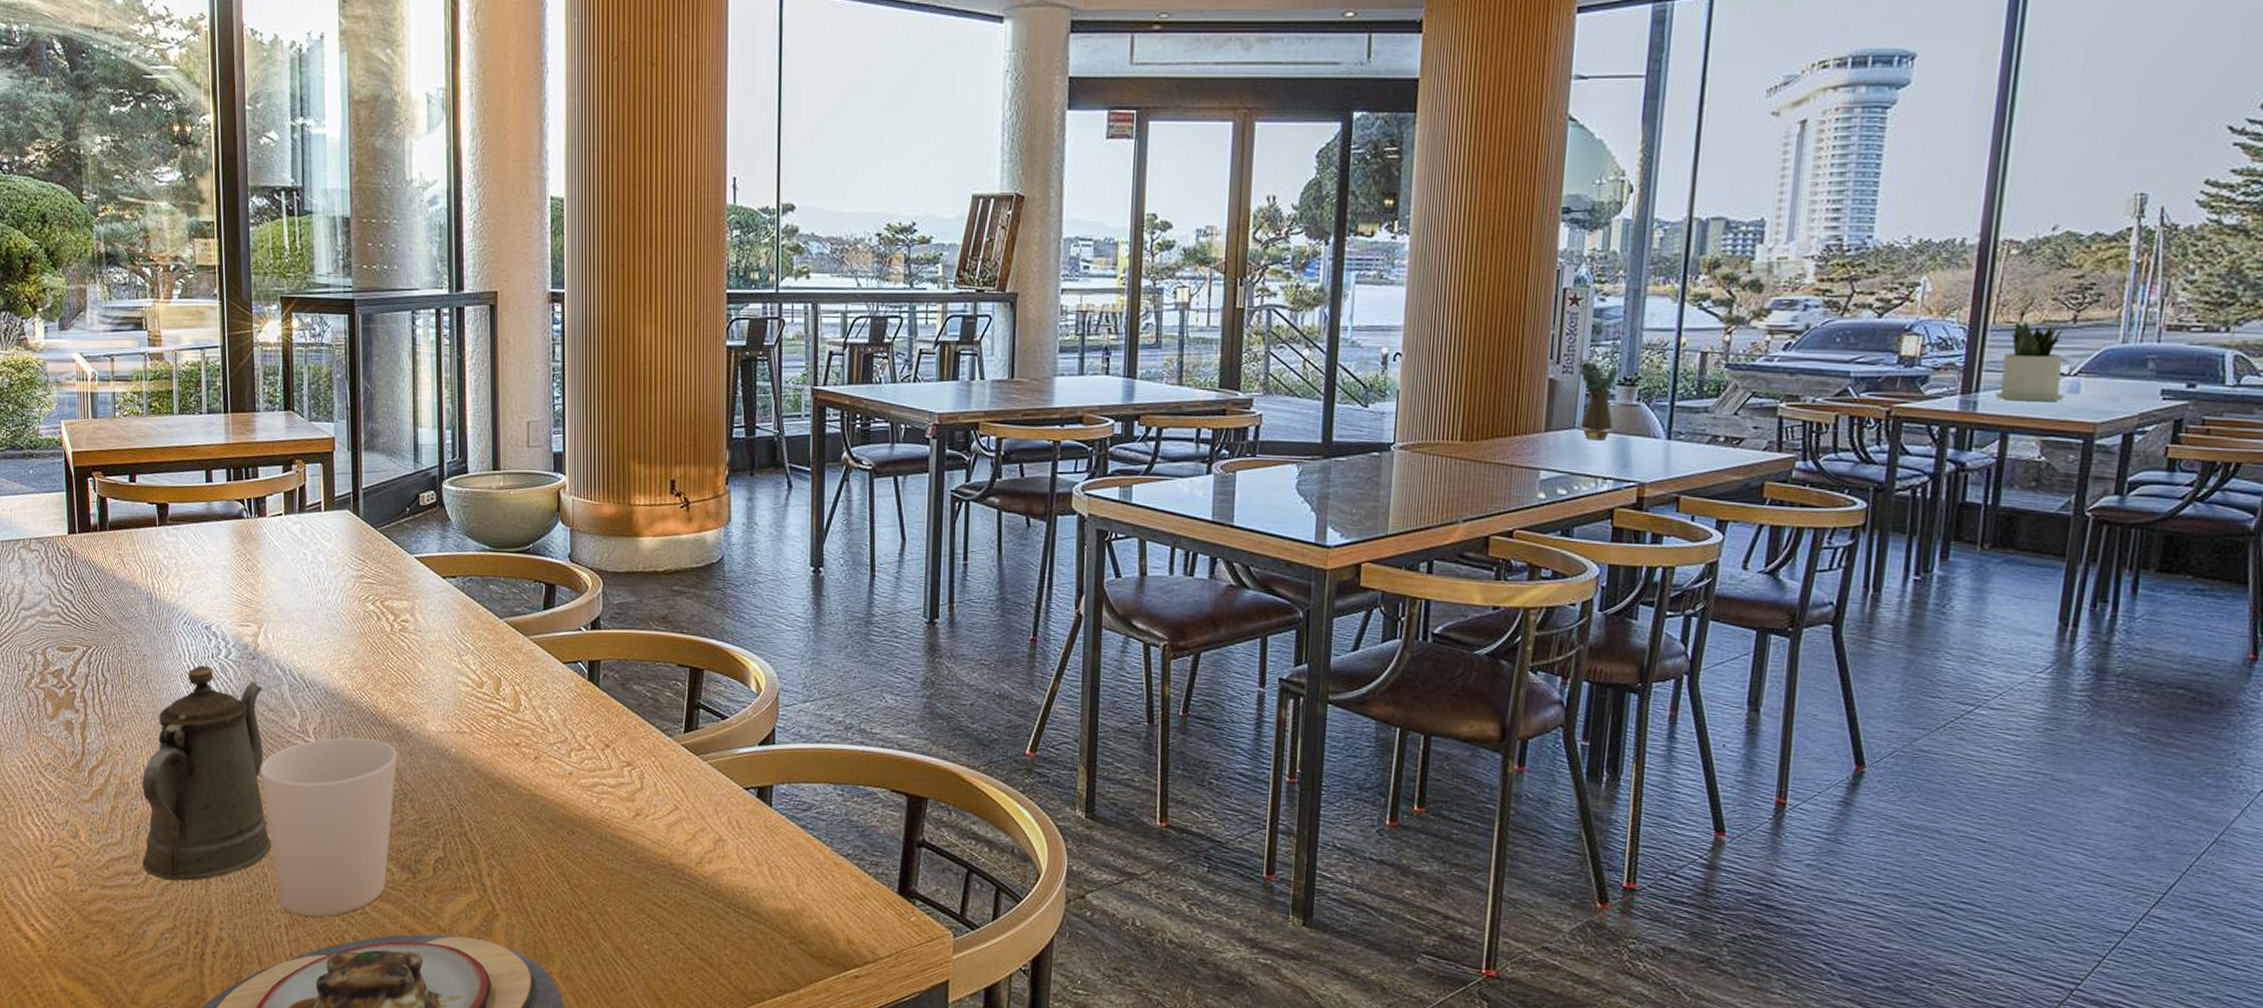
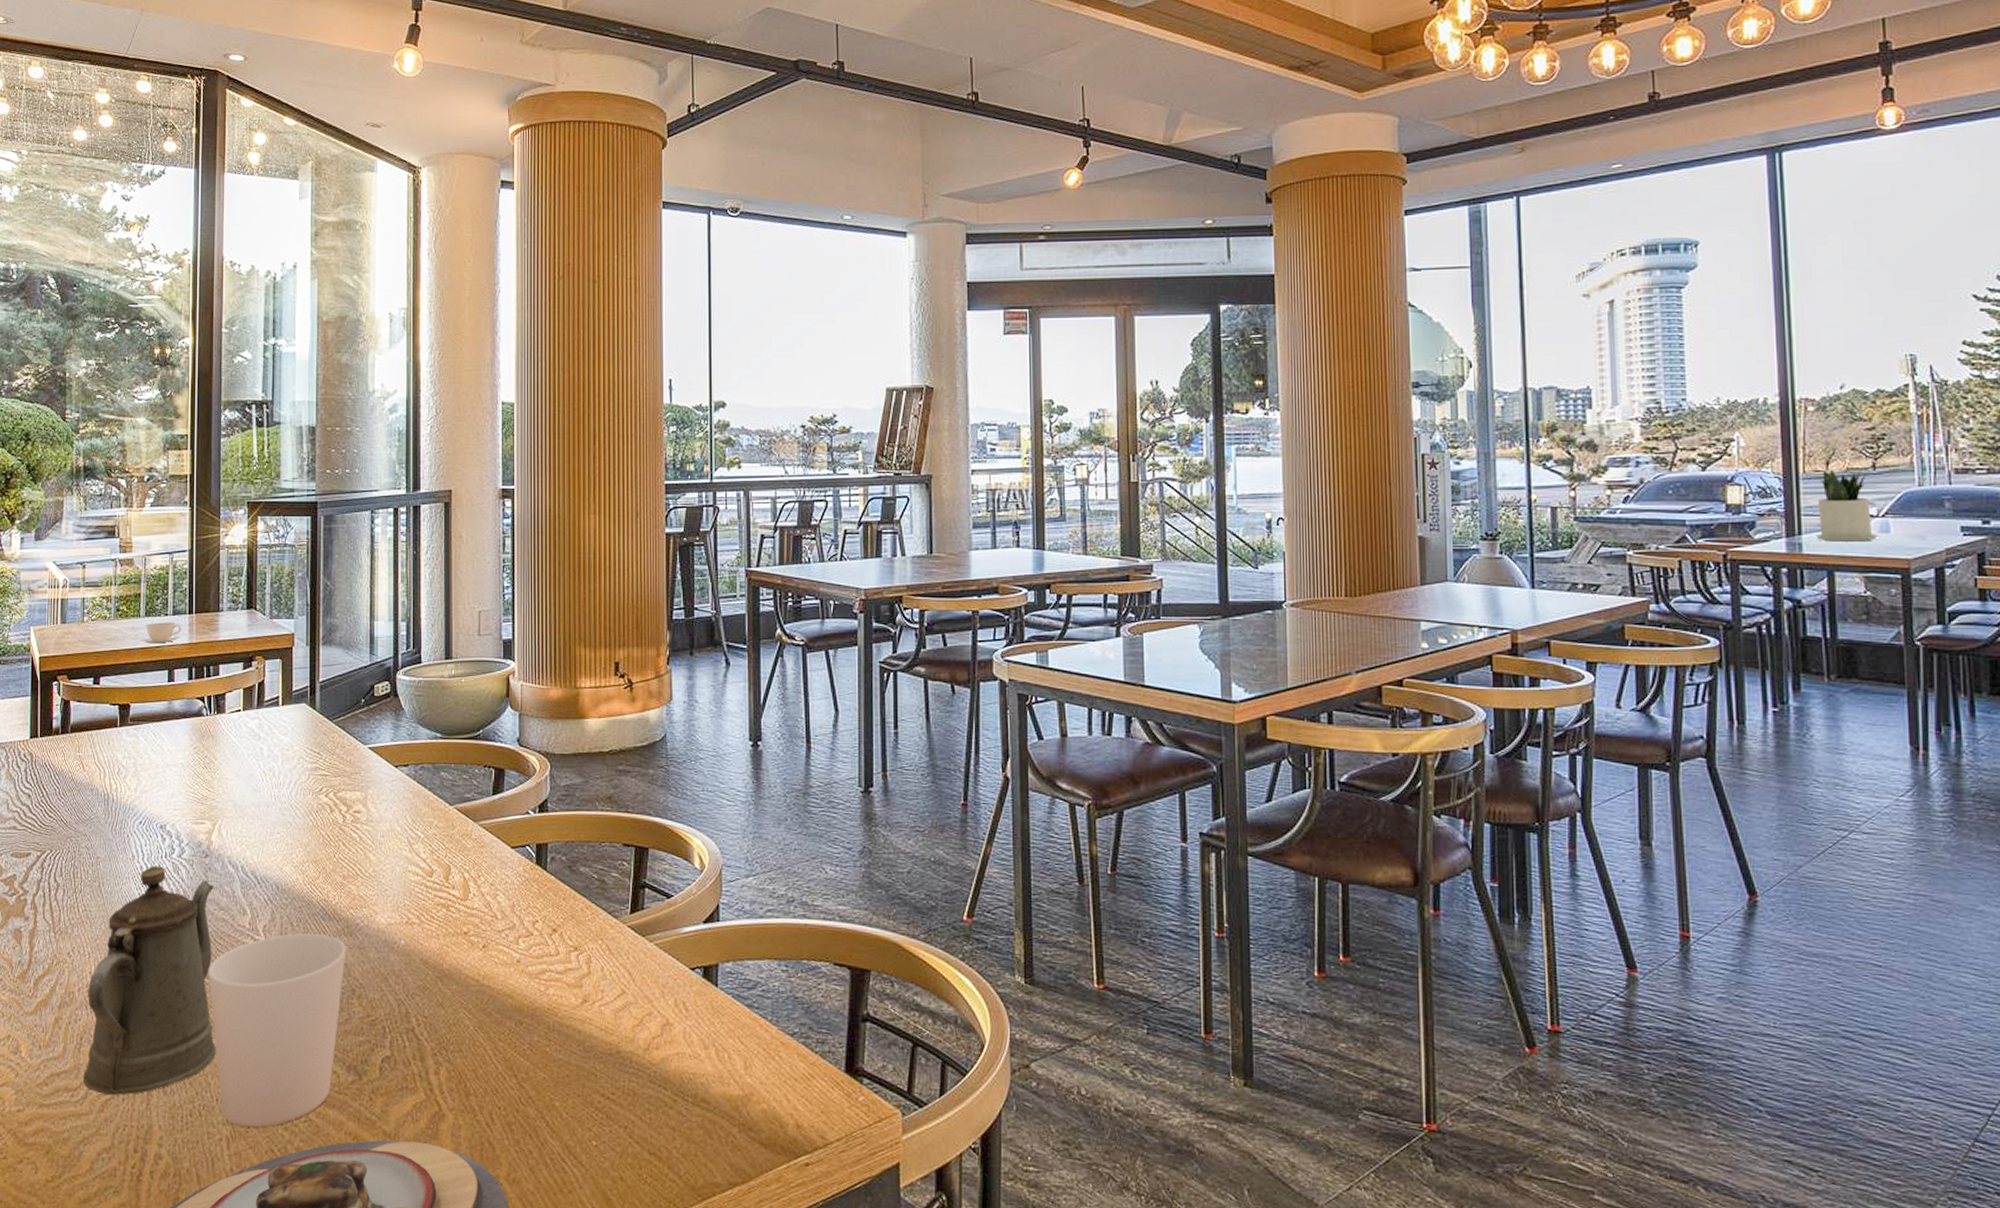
teacup: none [175,420,217,443] -> present [140,622,181,644]
vase: present [1578,357,1618,441] -> none [1443,516,1481,592]

